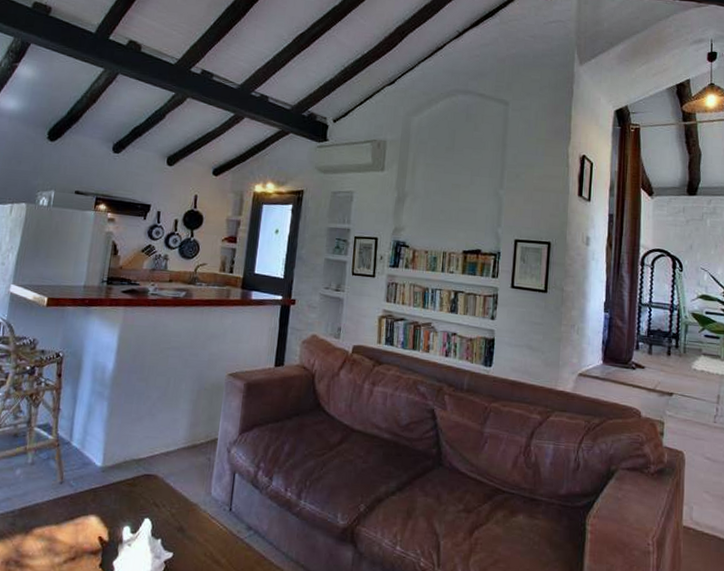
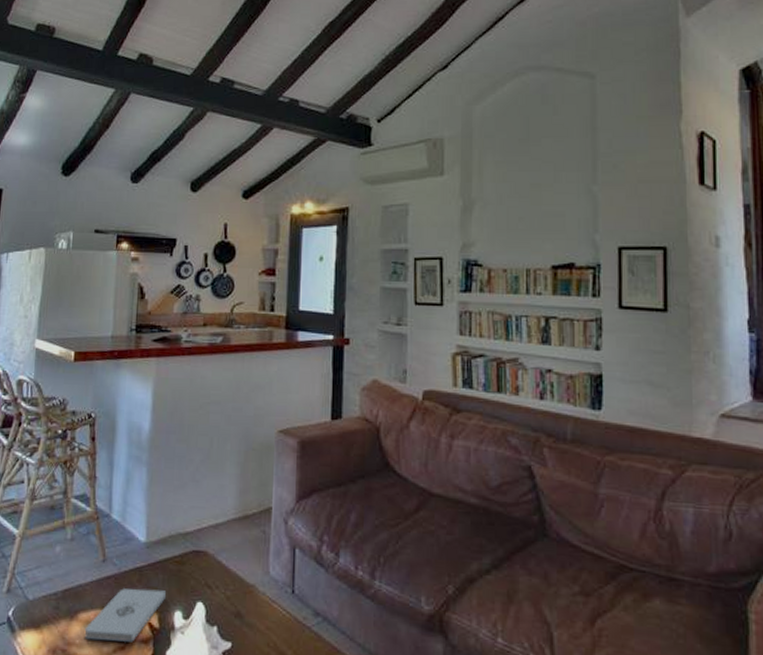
notepad: none [37,507,117,554] -> present [84,588,166,642]

